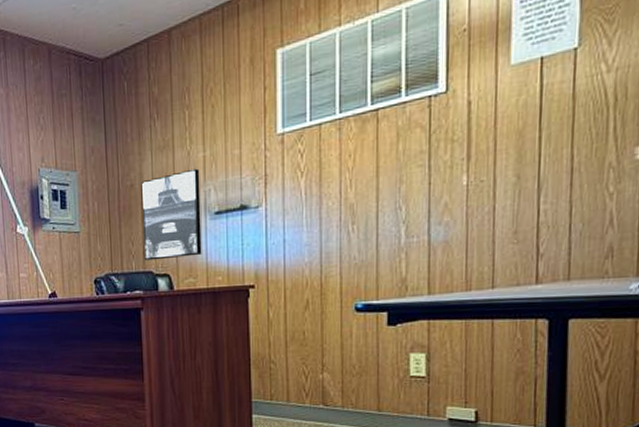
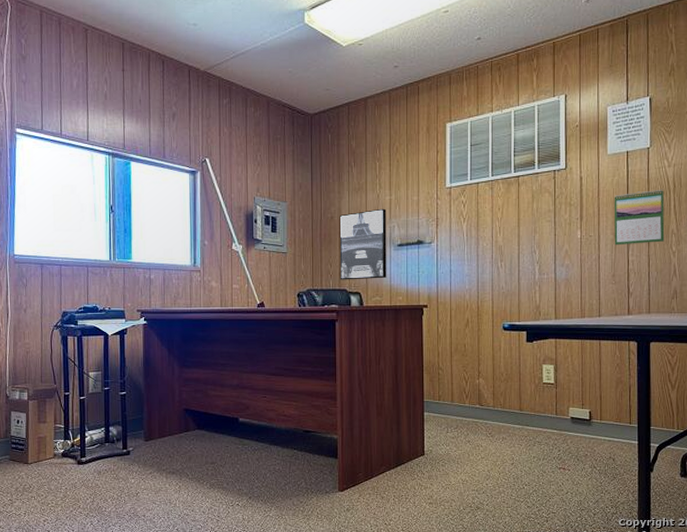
calendar: none [518,105,599,191] -> present [614,189,665,246]

